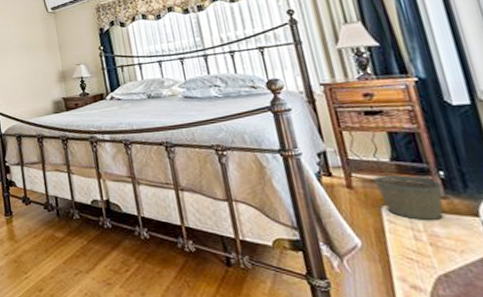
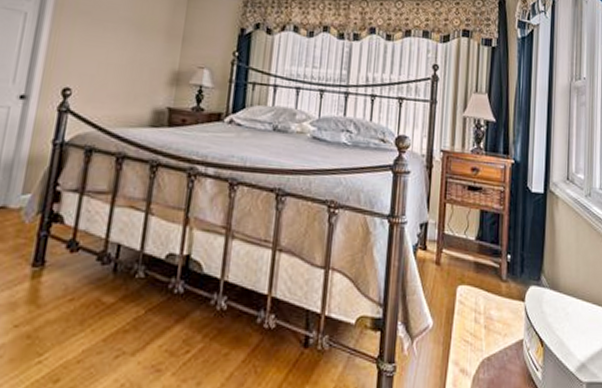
basket: present [374,175,444,220] -> none [458,254,507,303]

